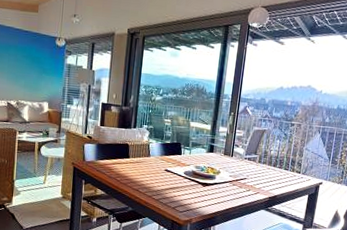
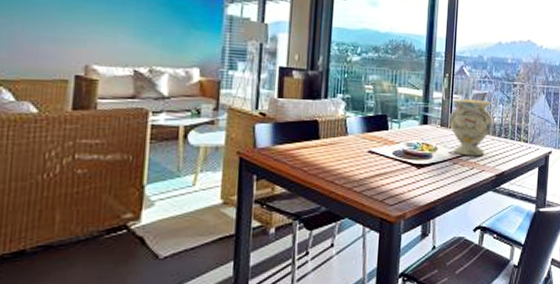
decorative vase: none [231,133,270,181] -> present [449,99,493,156]

